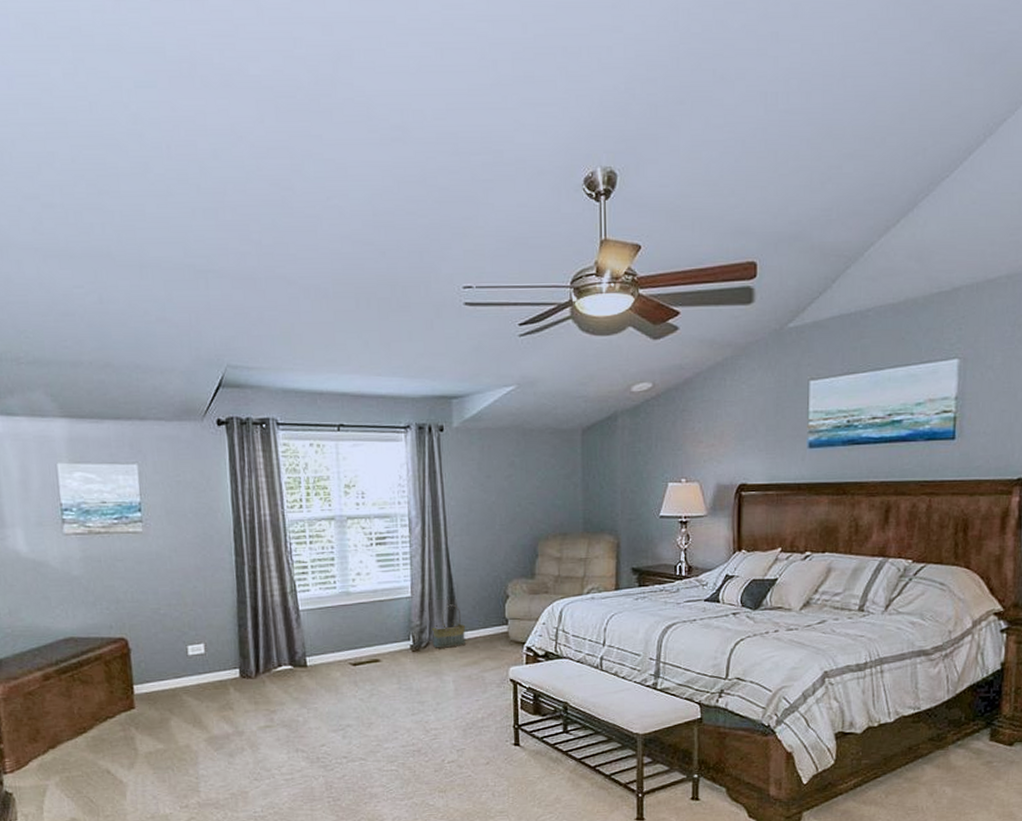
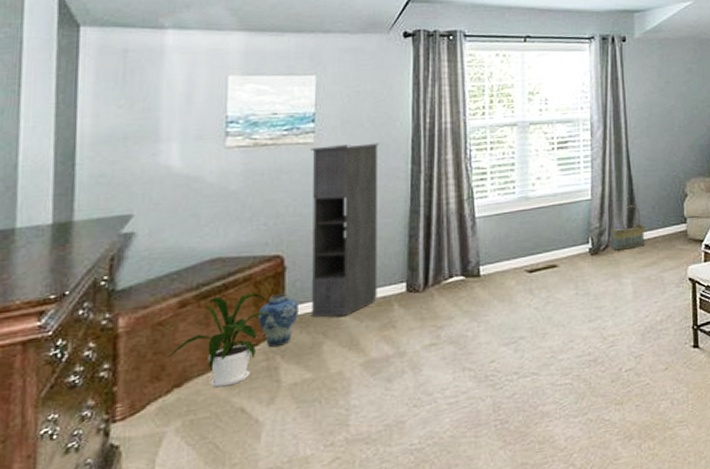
house plant: none [40,670,127,751] -> present [167,292,277,388]
vase: none [111,673,146,719] -> present [258,293,298,347]
storage cabinet: none [140,534,214,696] -> present [310,143,380,317]

